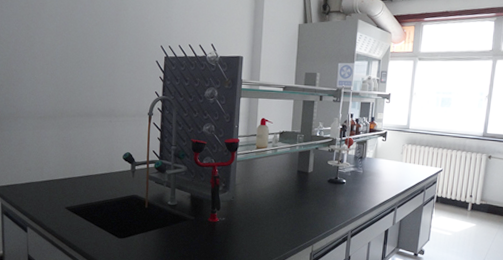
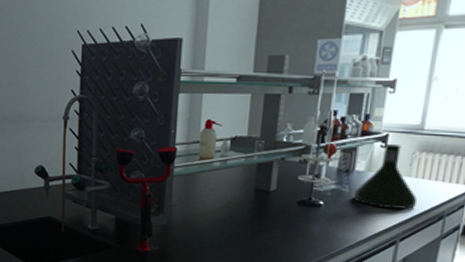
flask: none [365,138,408,185] -> present [353,143,418,210]

